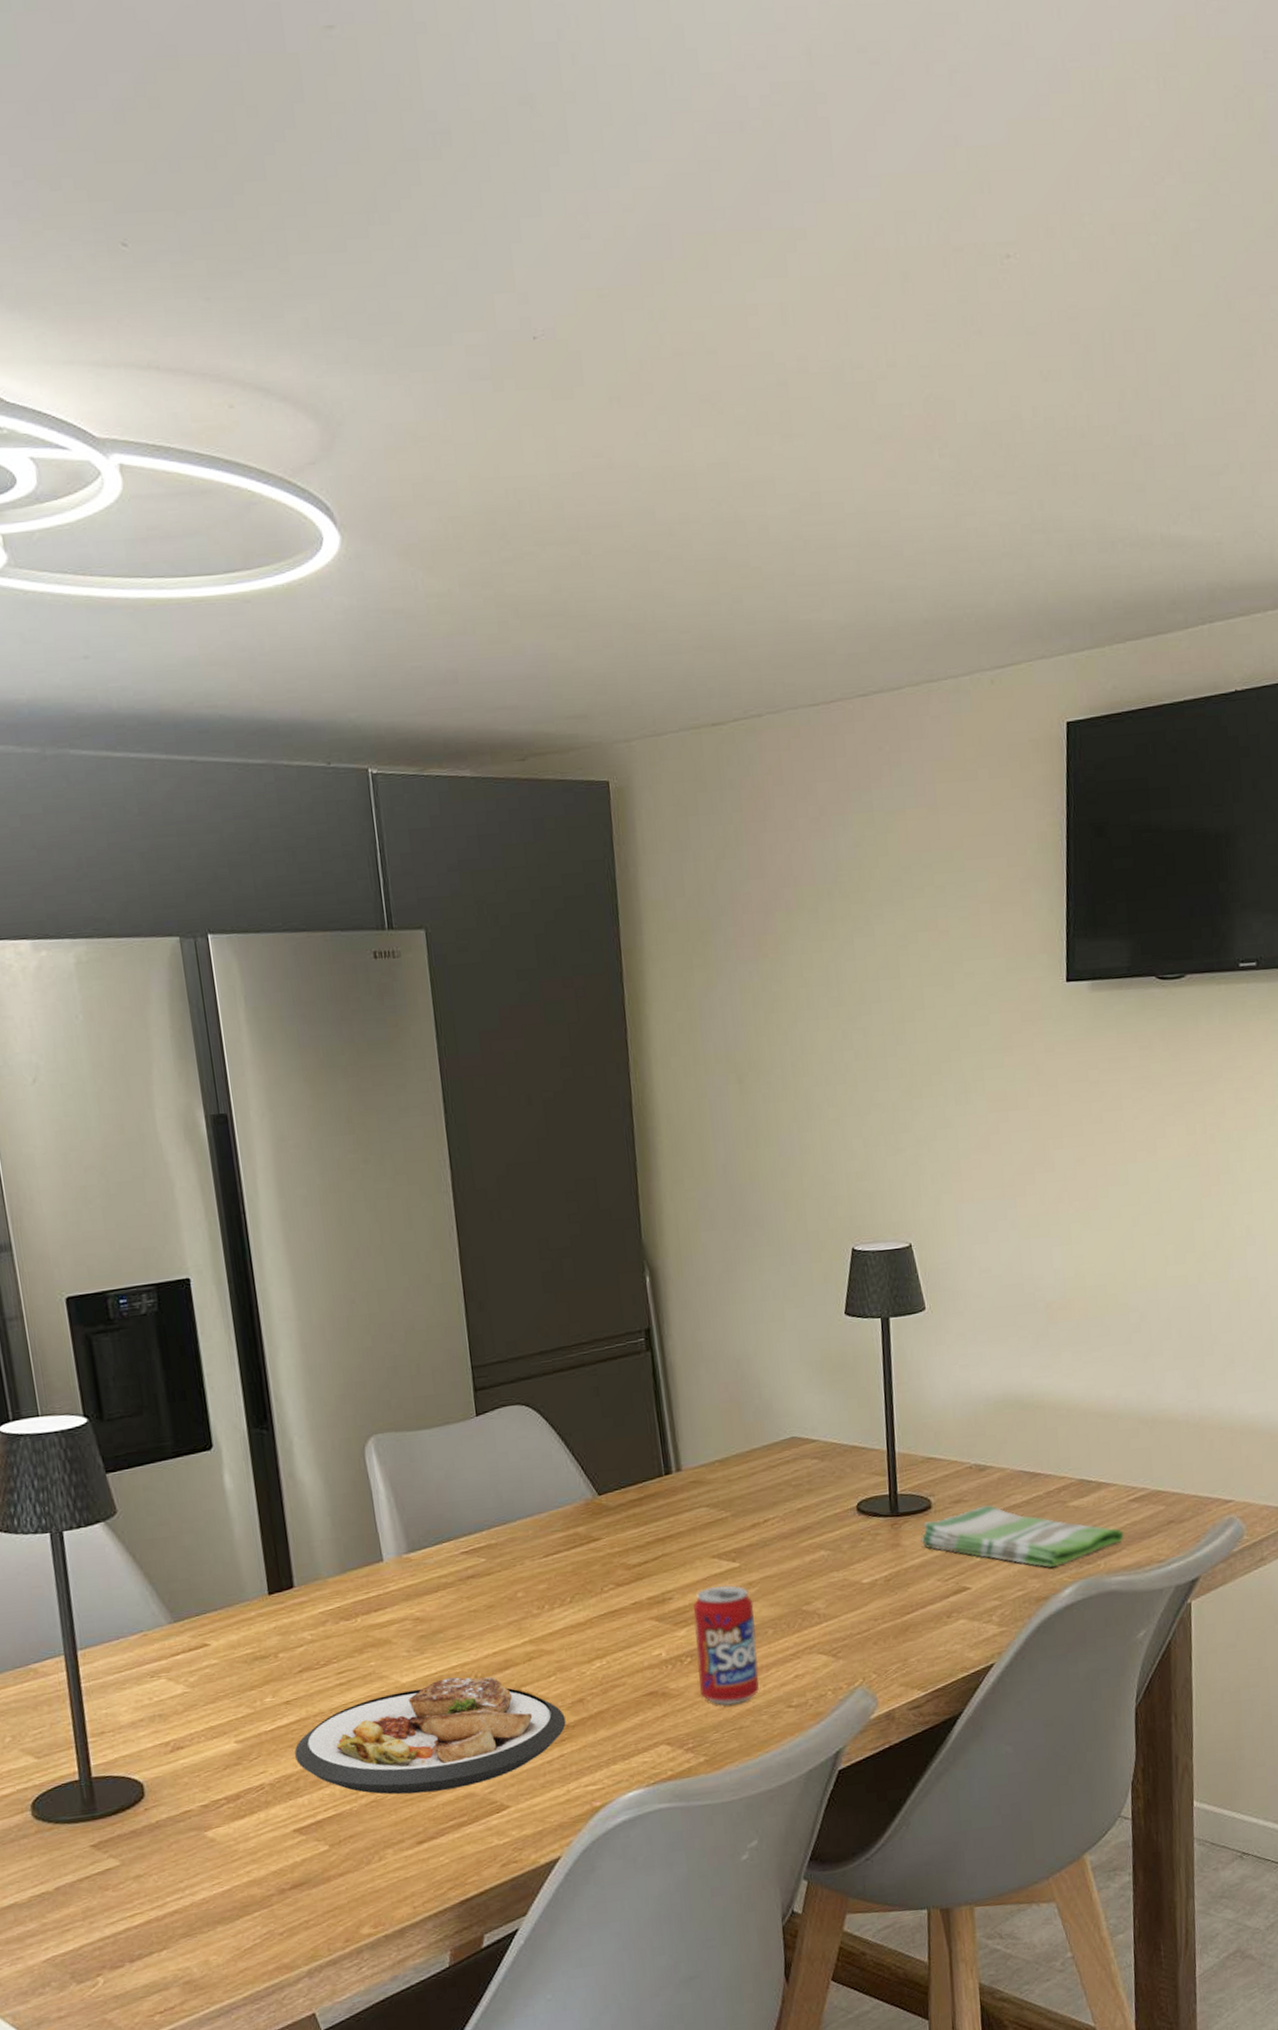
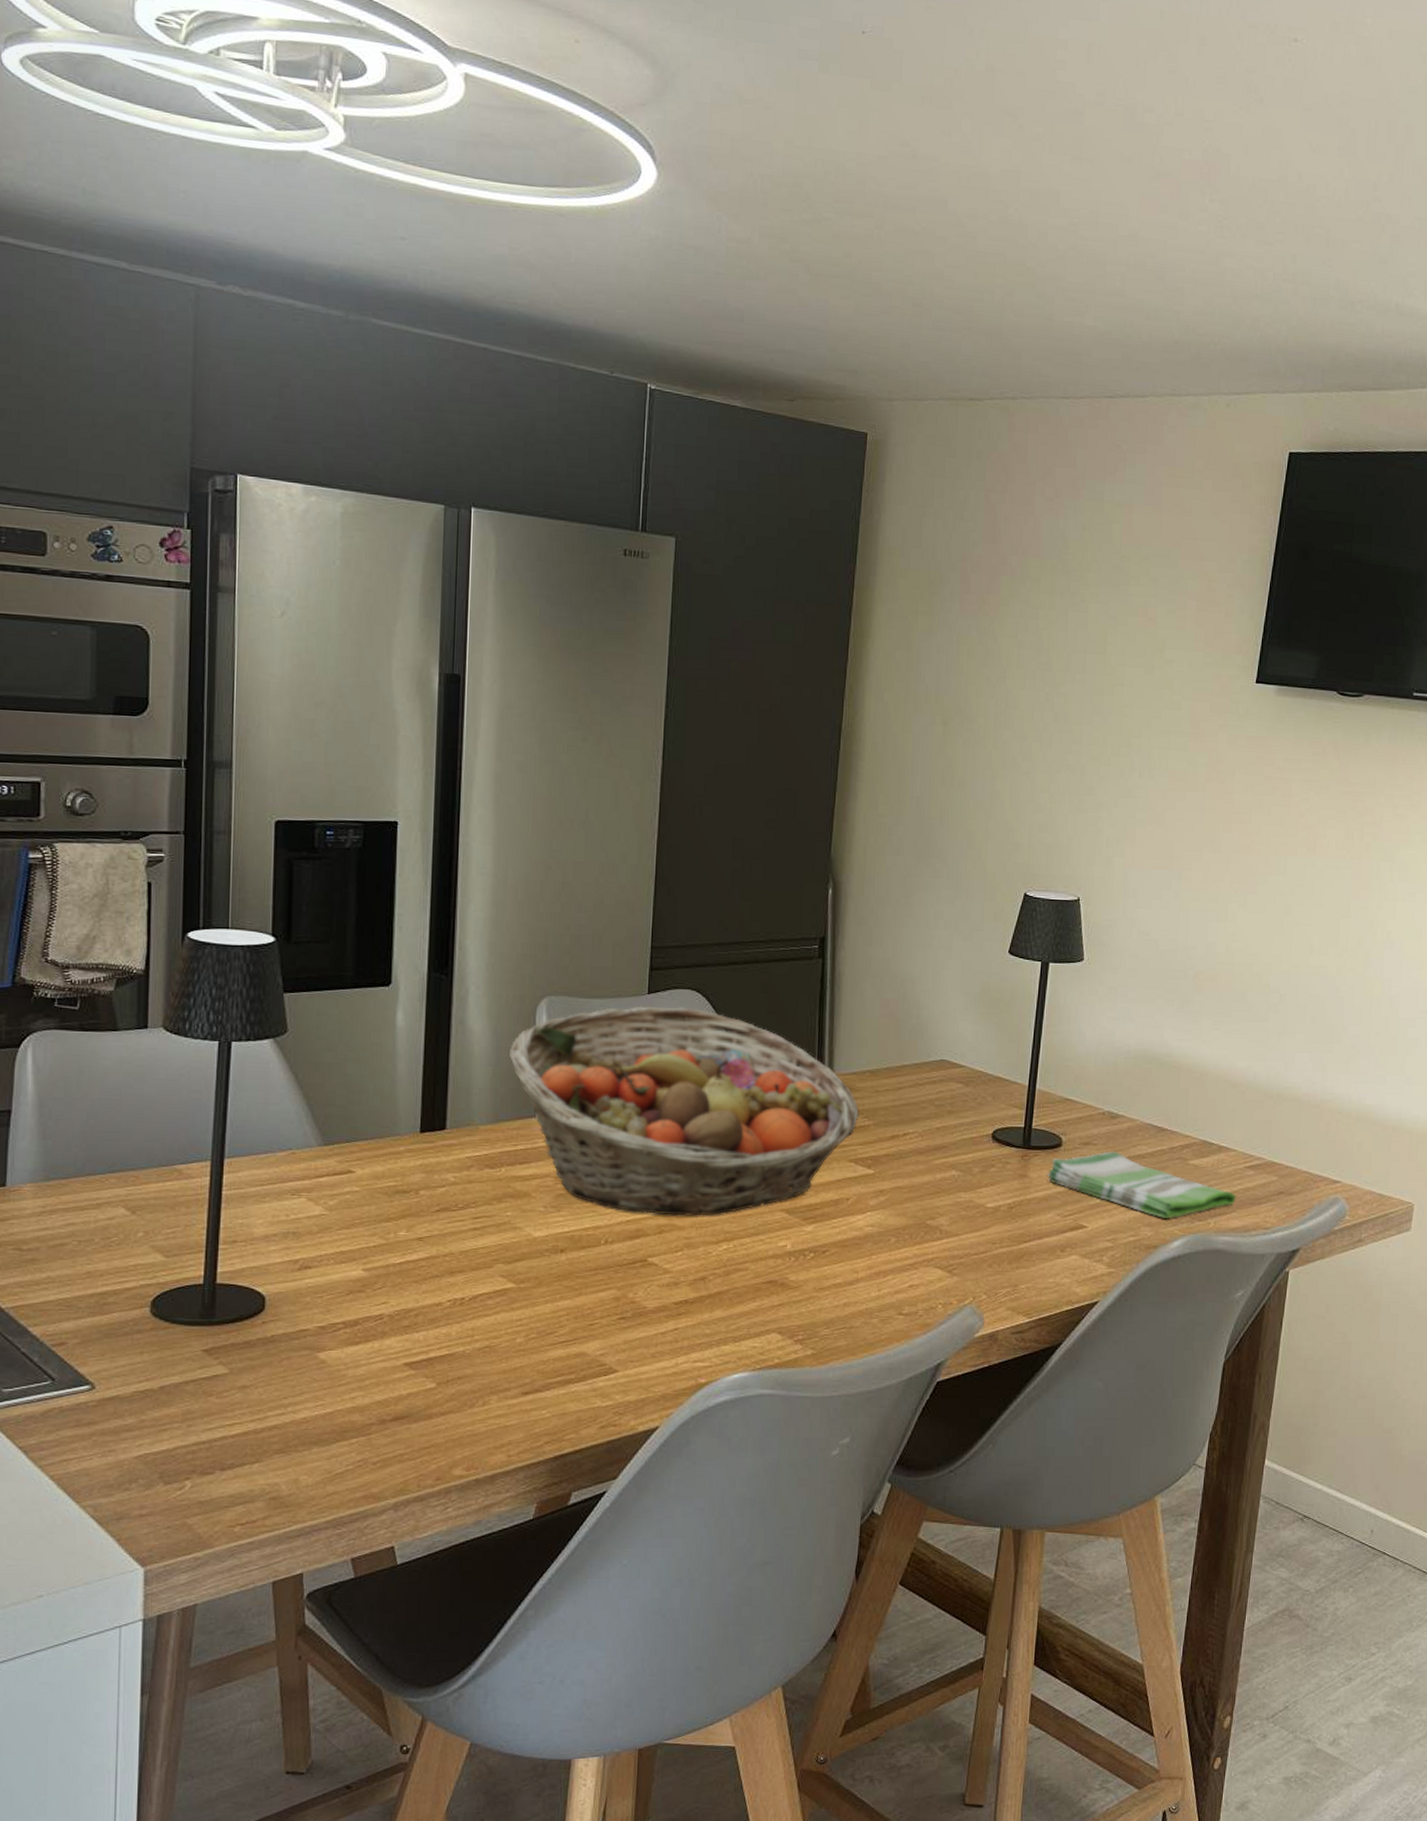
plate: present [294,1676,566,1795] -> none [419,1238,685,1346]
fruit basket: none [343,1423,715,1644] -> present [508,1006,859,1216]
beverage can: present [693,1585,759,1706] -> none [817,1189,881,1305]

